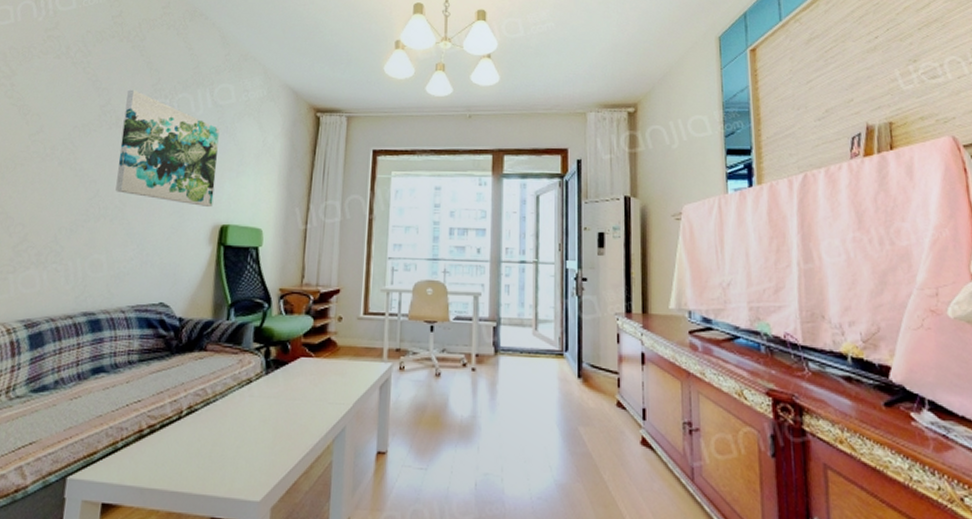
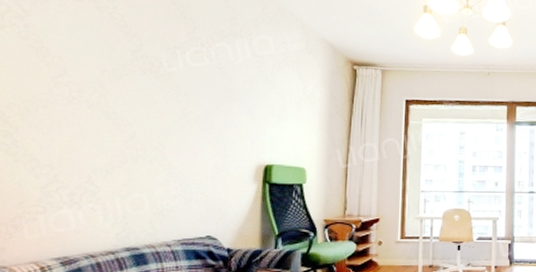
wall art: present [115,89,220,207] -> none [153,36,260,148]

